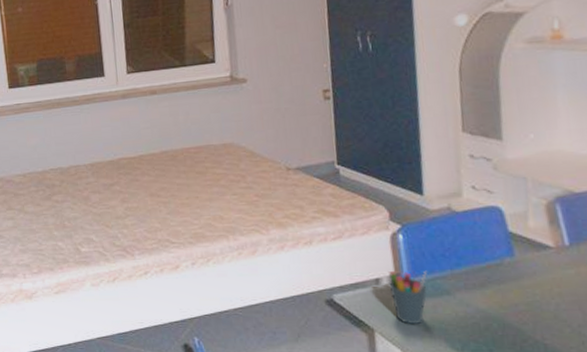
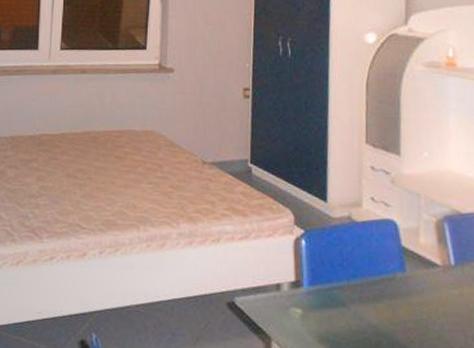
pen holder: present [389,270,427,324] -> none [289,277,325,335]

